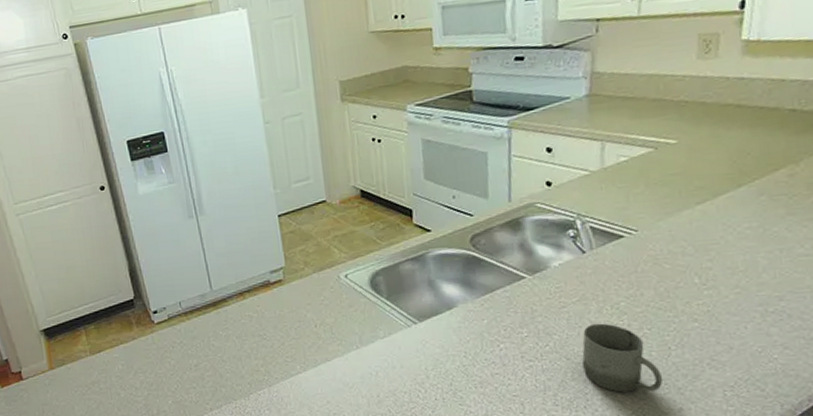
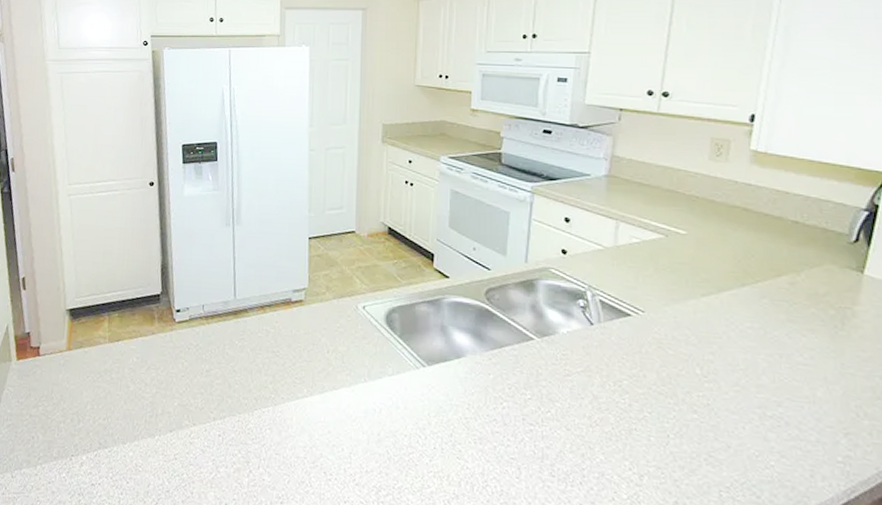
cup: present [582,323,663,393] -> none [582,397,660,479]

